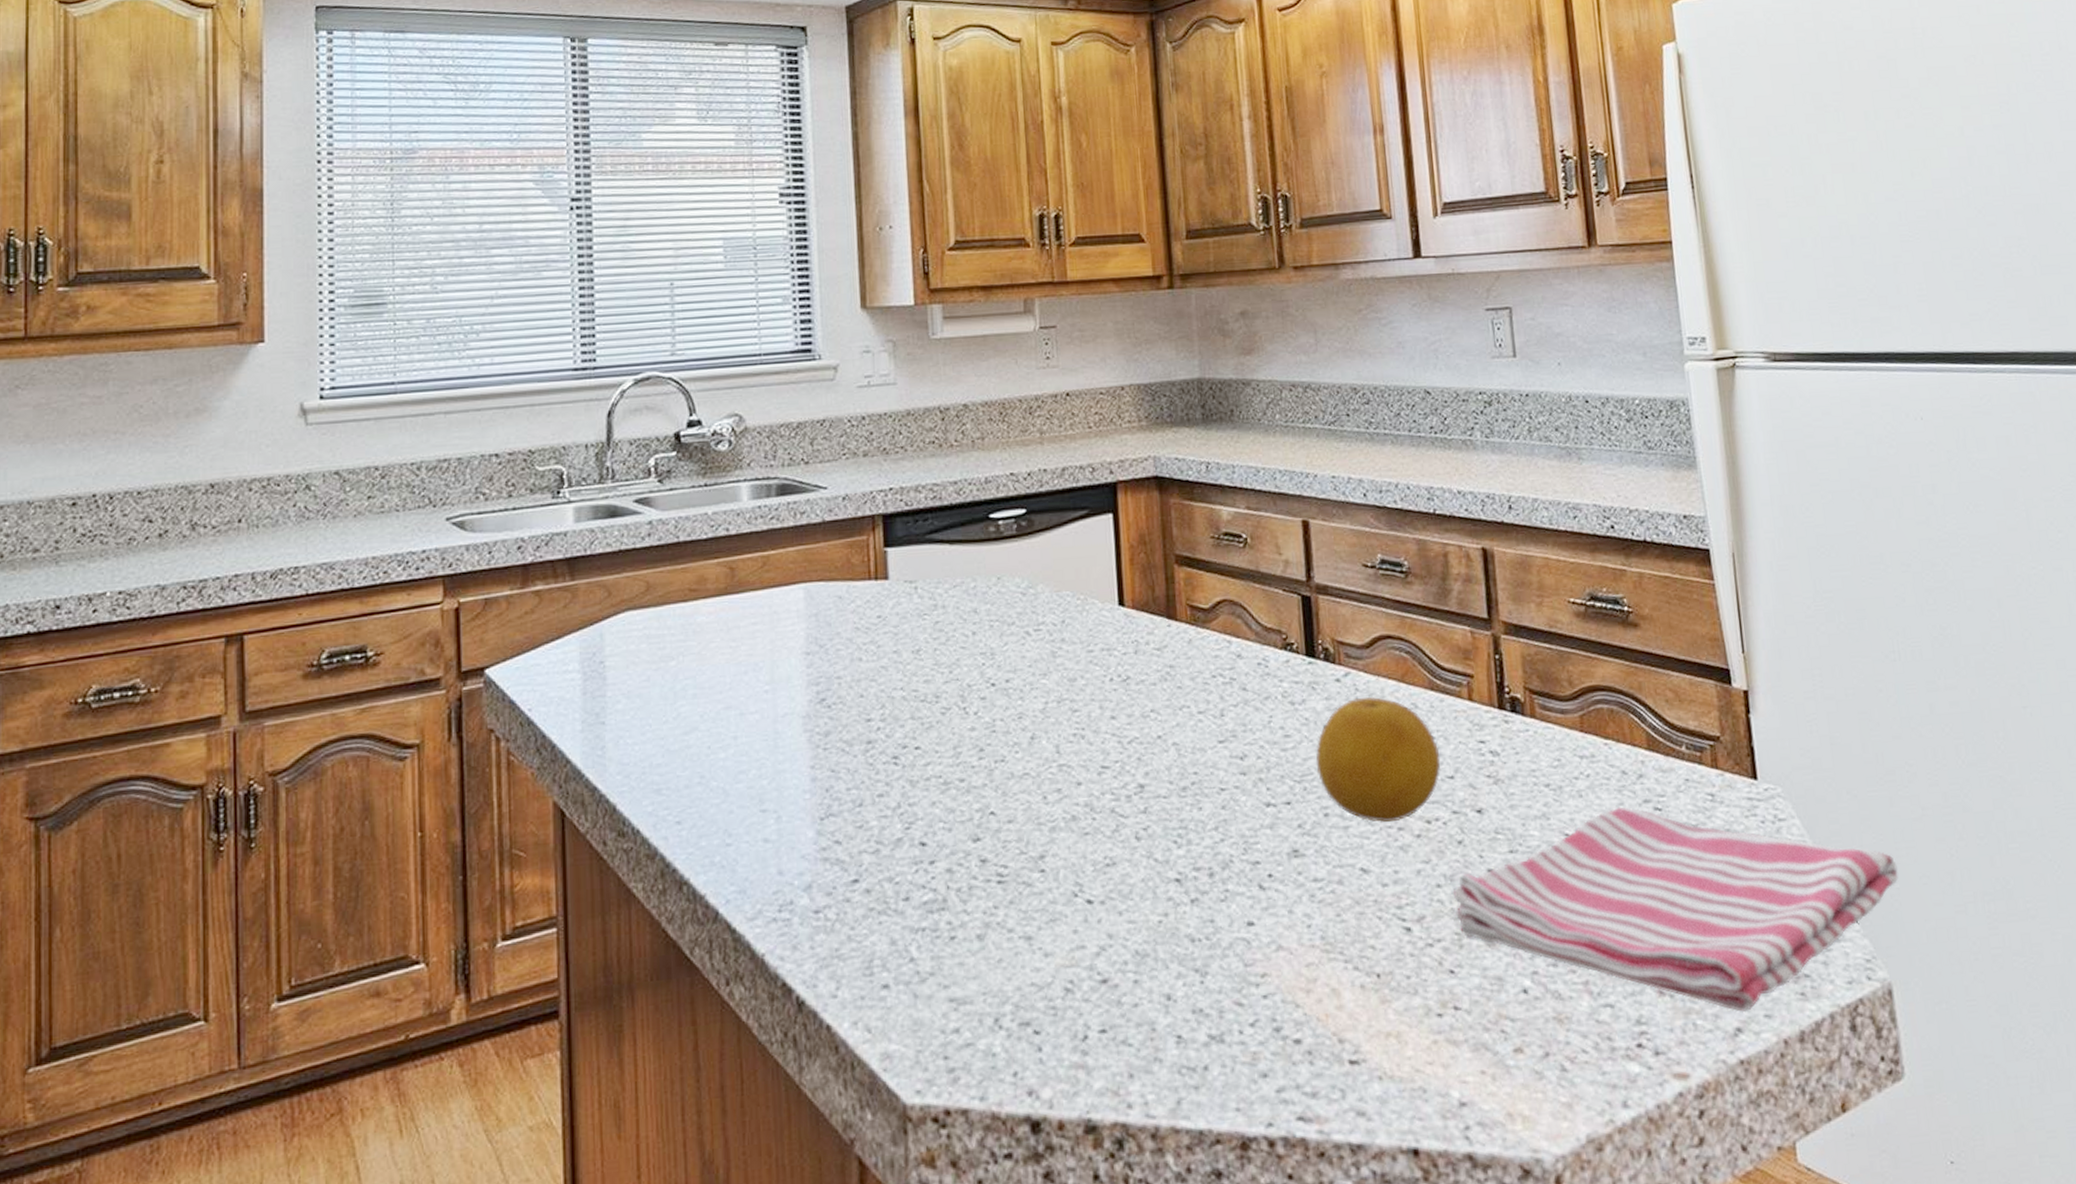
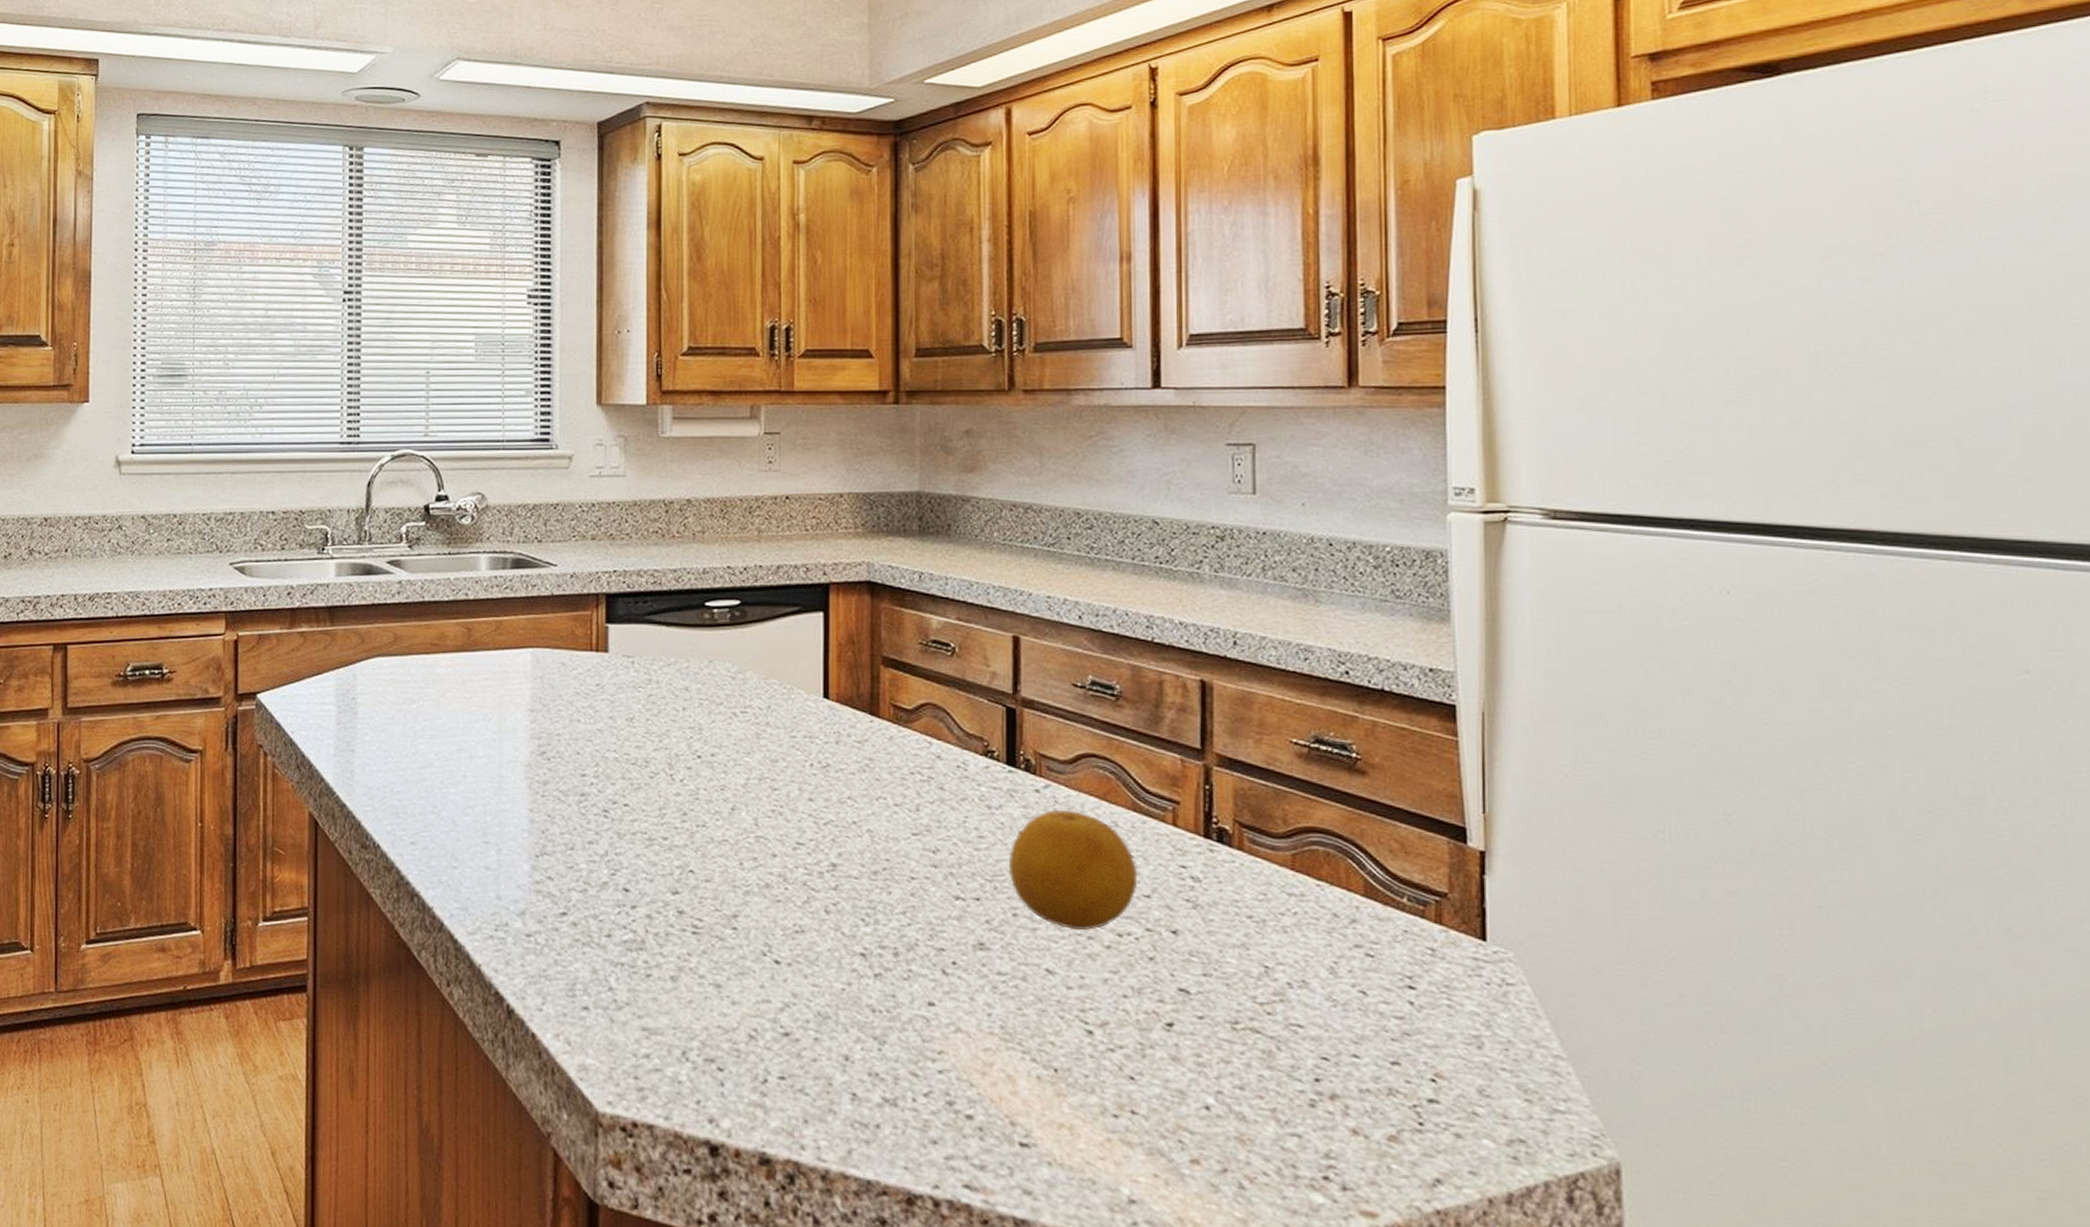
dish towel: present [1452,806,1898,1013] -> none [1139,947,1642,1166]

